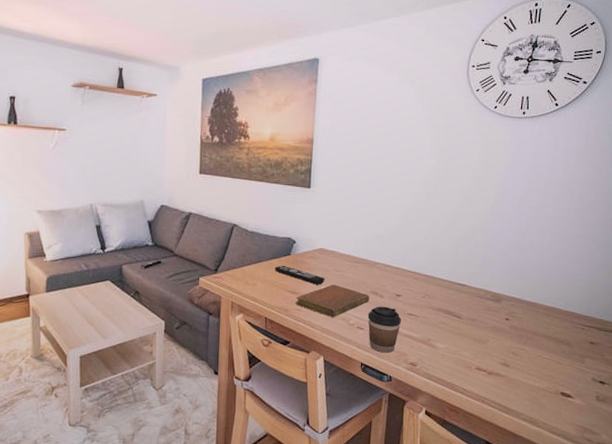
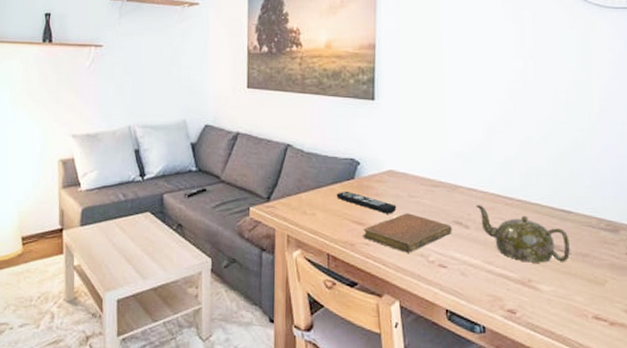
coffee cup: present [368,306,402,353] -> none [451,239,494,297]
teapot: none [390,278,462,326] -> present [476,205,570,263]

